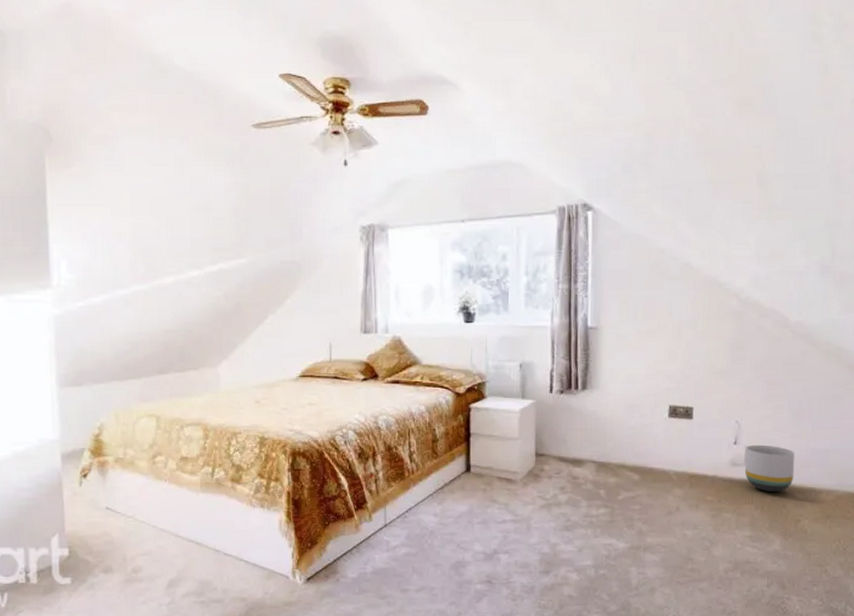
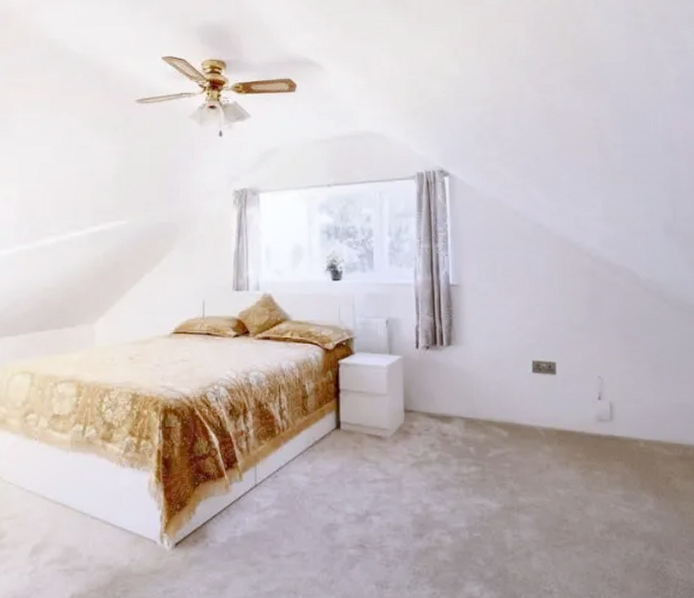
planter: present [744,444,795,493] -> none [610,400,661,449]

